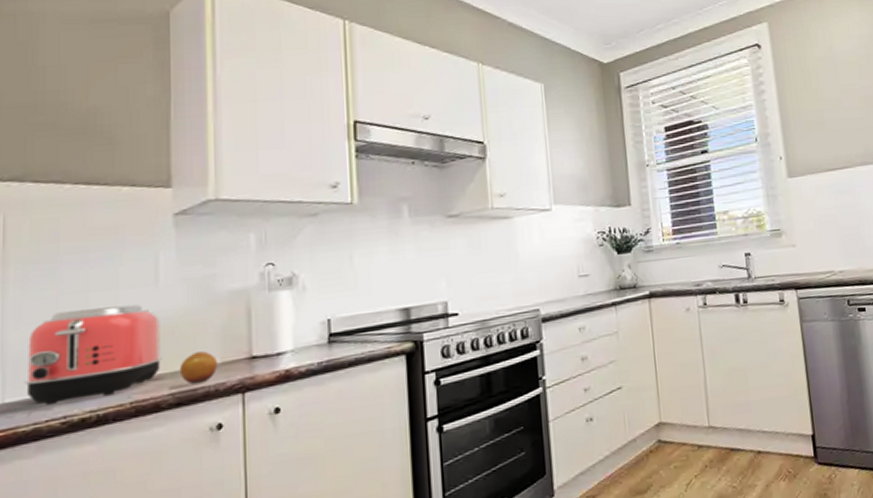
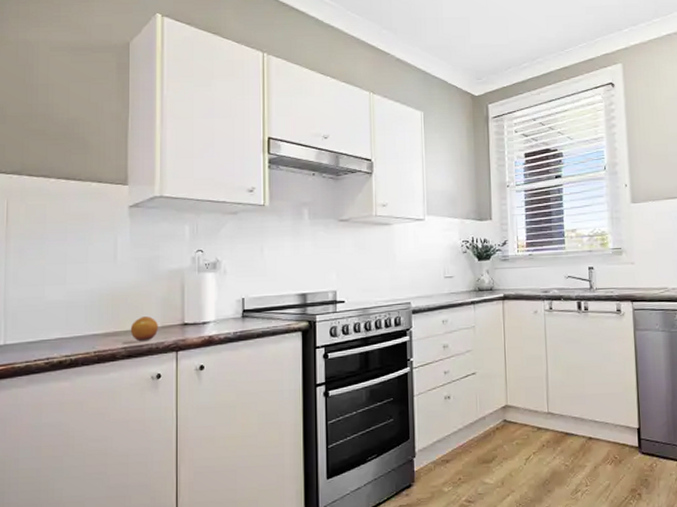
toaster: present [24,304,162,406] -> none [20,276,118,349]

